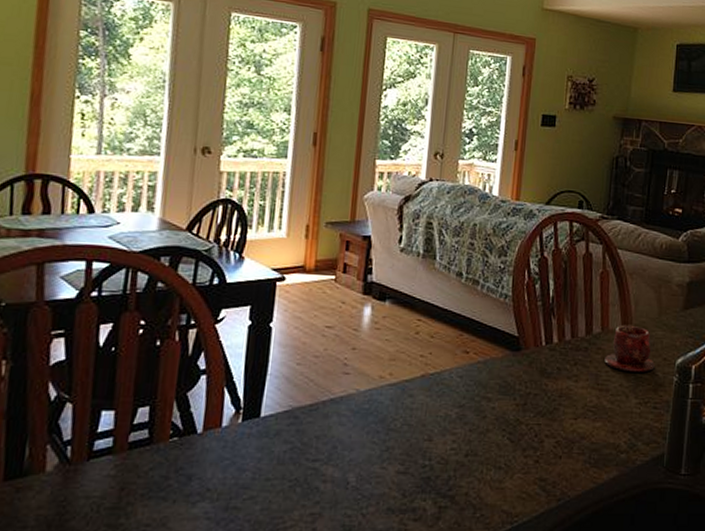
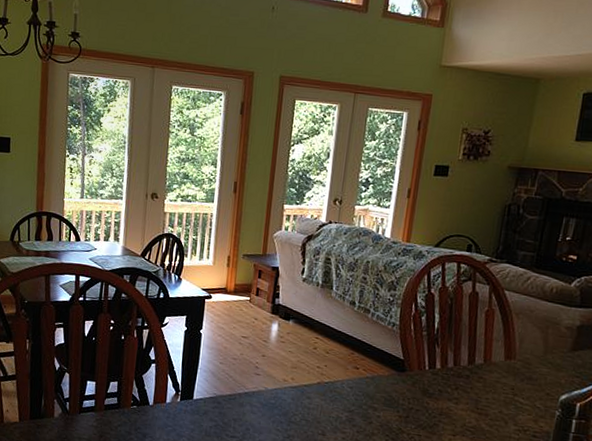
teacup: present [604,325,655,372] -> none [485,359,537,404]

